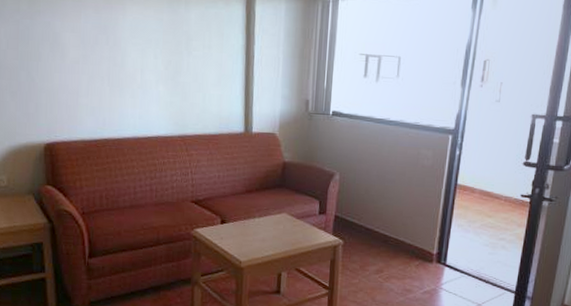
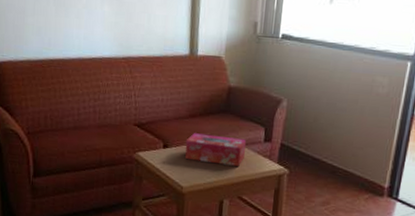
tissue box: none [242,208,302,239] -> present [184,133,246,166]

